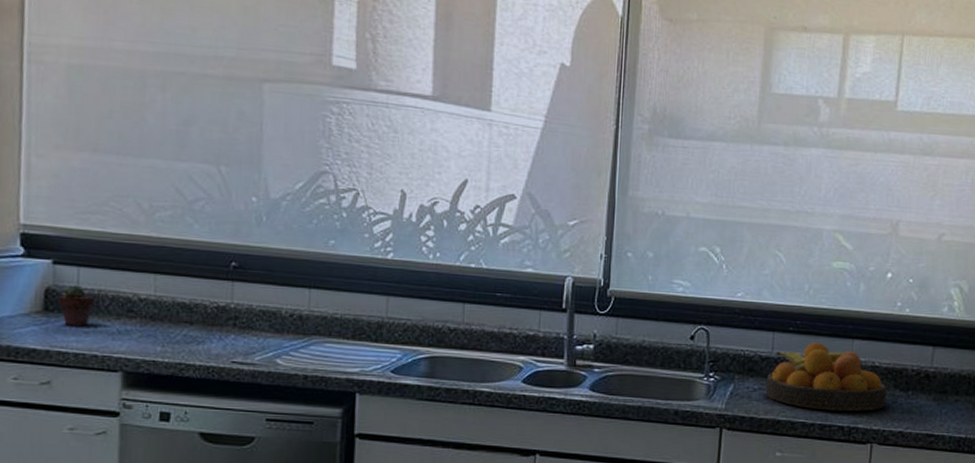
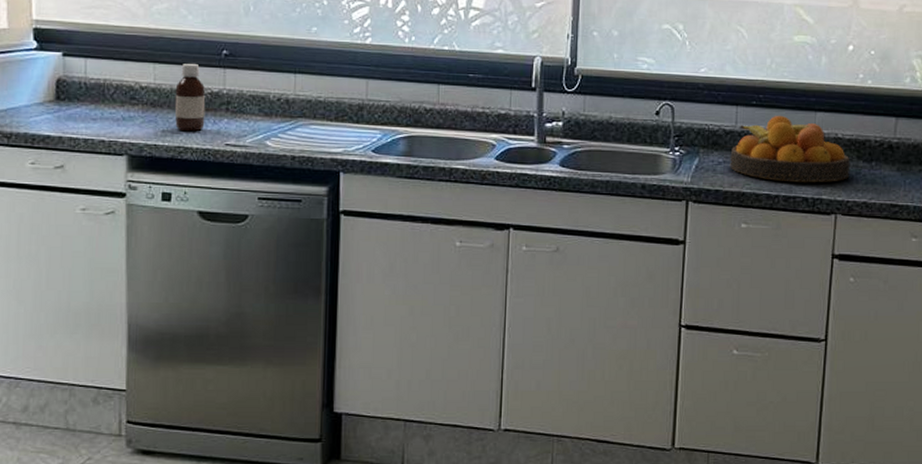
potted succulent: present [58,285,95,327] -> none [69,75,101,114]
bottle: none [176,275,211,348] -> present [174,64,206,132]

